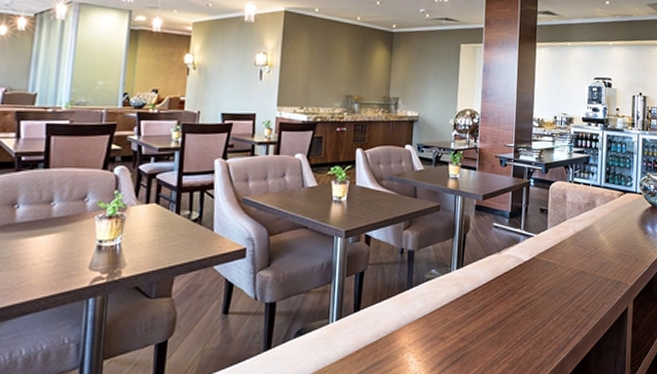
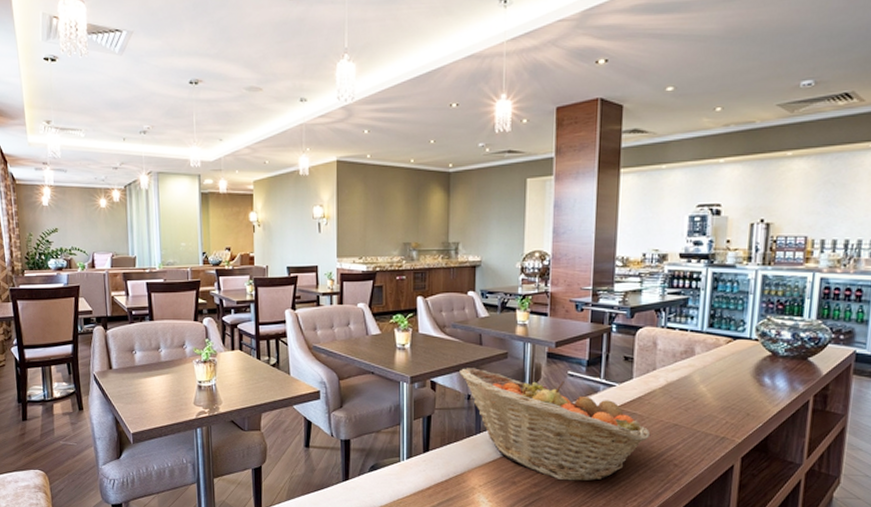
fruit basket: none [394,221,563,333] -> present [460,368,651,481]

